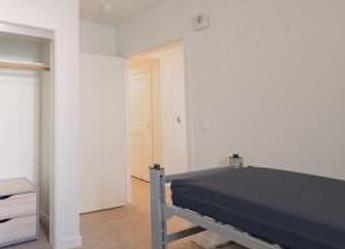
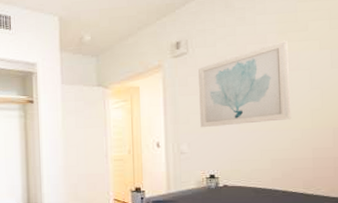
wall art: none [219,19,318,104] -> present [197,40,292,128]

